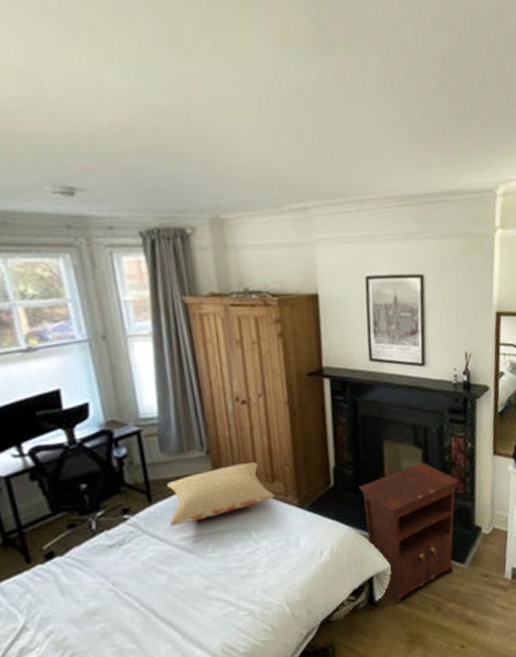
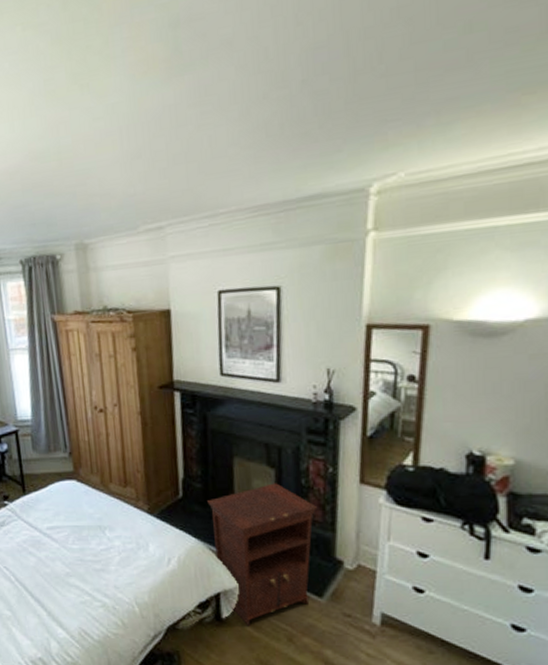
pillow: present [167,462,275,527] -> none [37,466,127,516]

